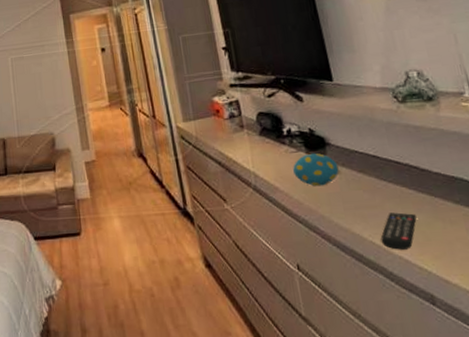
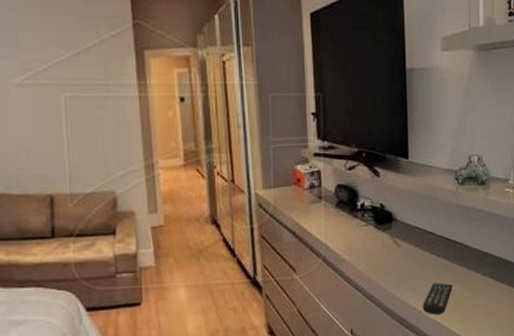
decorative egg: present [293,153,339,187] -> none [361,227,400,259]

